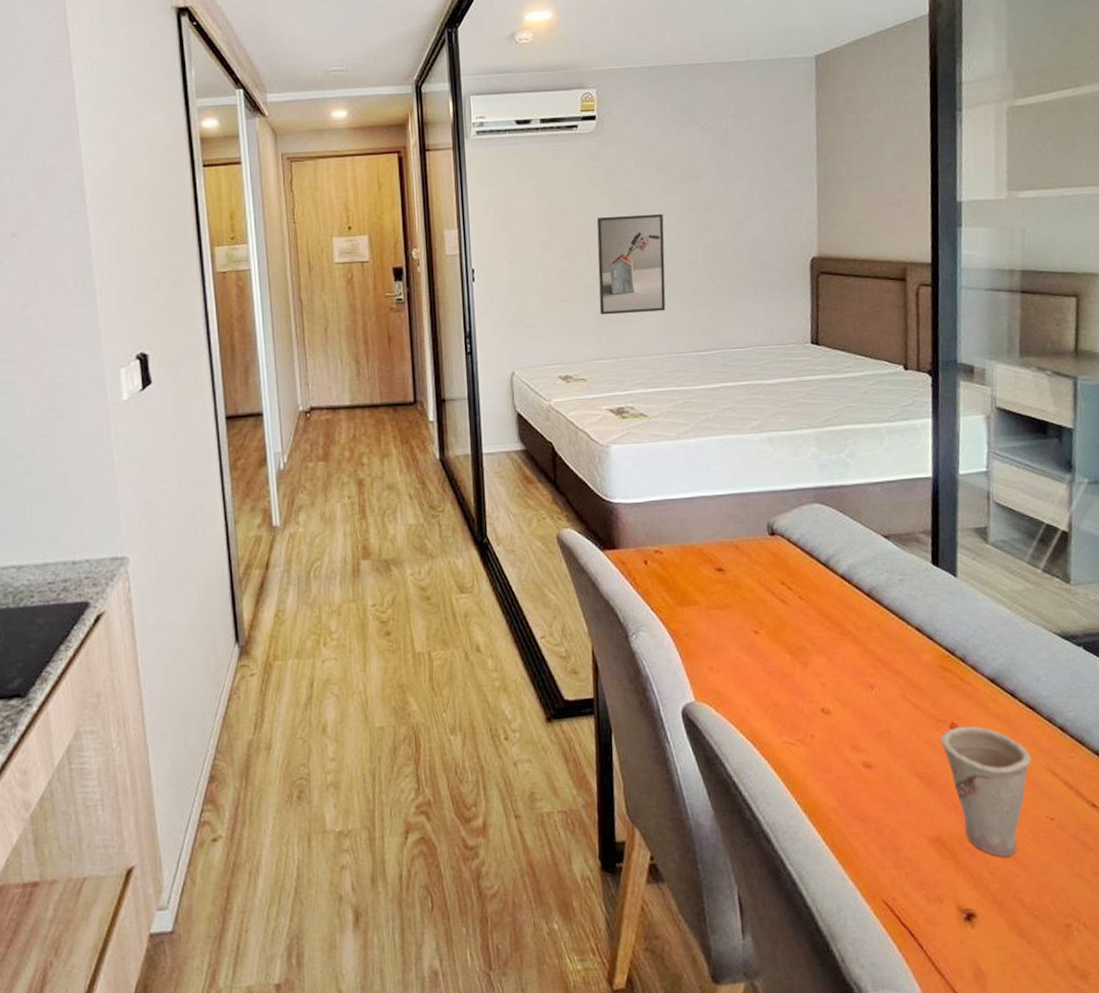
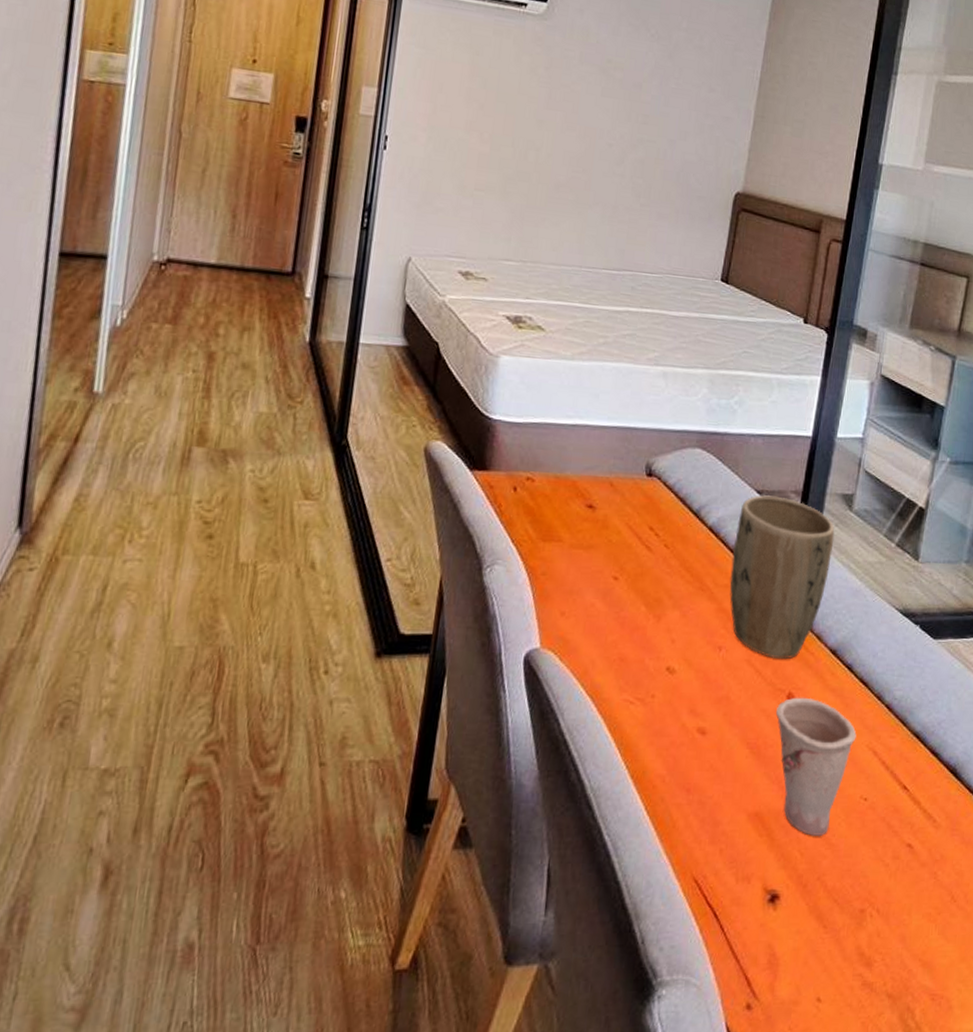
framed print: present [596,213,666,315] -> none [515,107,598,220]
plant pot: none [868,538,975,692] -> present [729,495,835,660]

